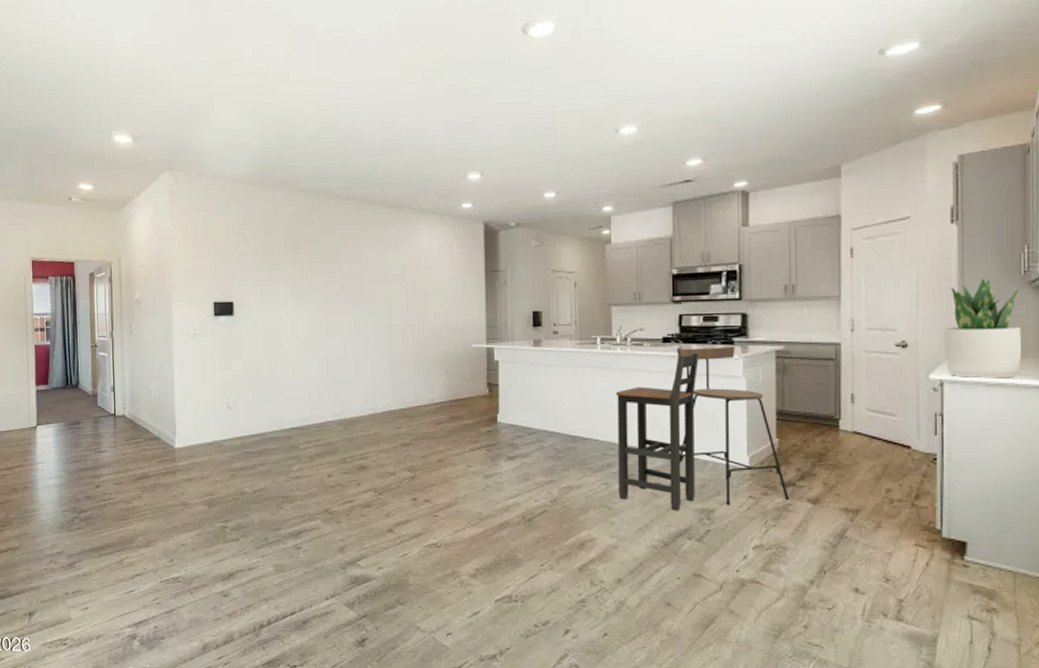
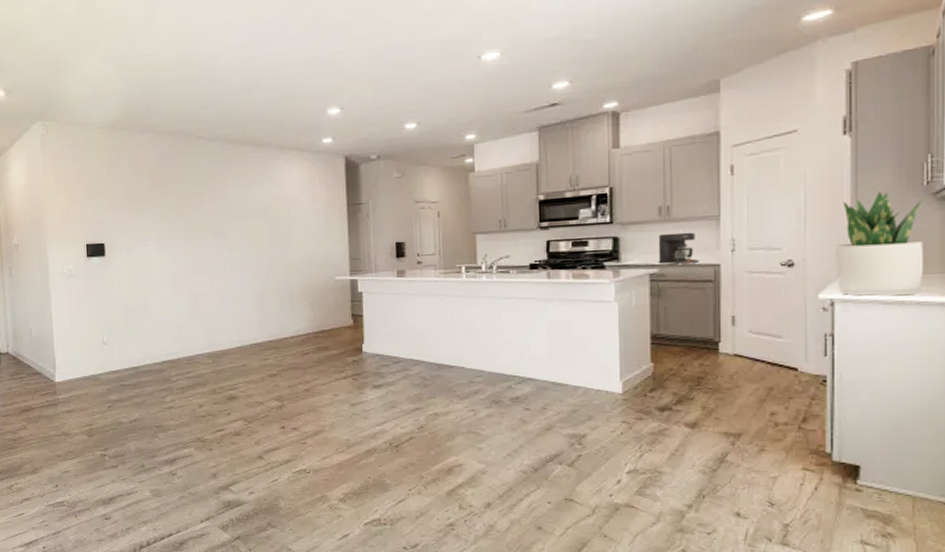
bar stool: present [616,352,699,511] -> none [482,278,568,437]
bar stool: present [676,345,790,506] -> none [544,270,666,431]
coffee maker: none [783,311,821,343] -> present [658,232,699,265]

